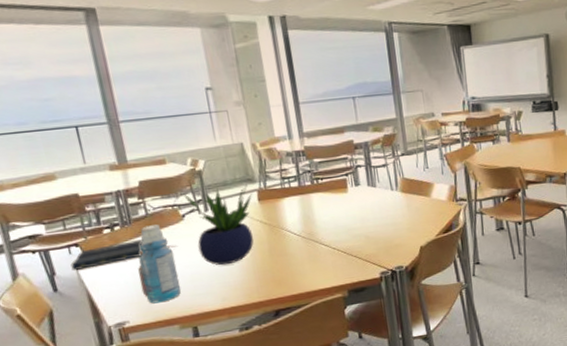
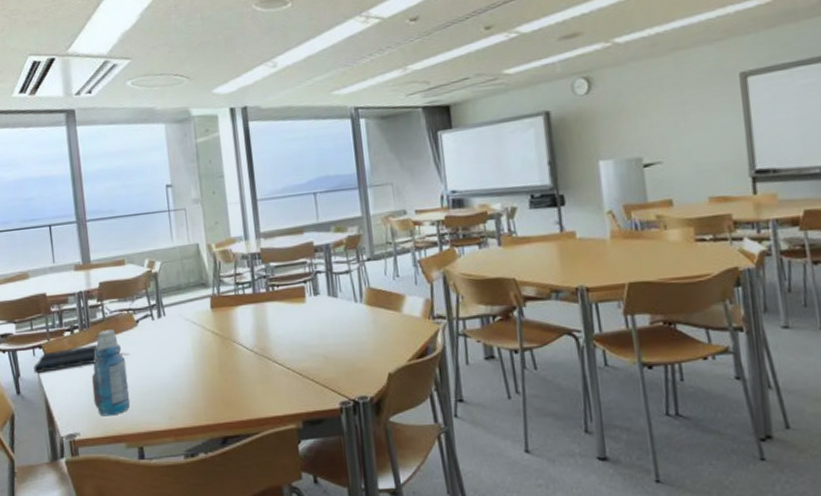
potted plant: present [183,184,254,266] -> none [139,289,206,380]

